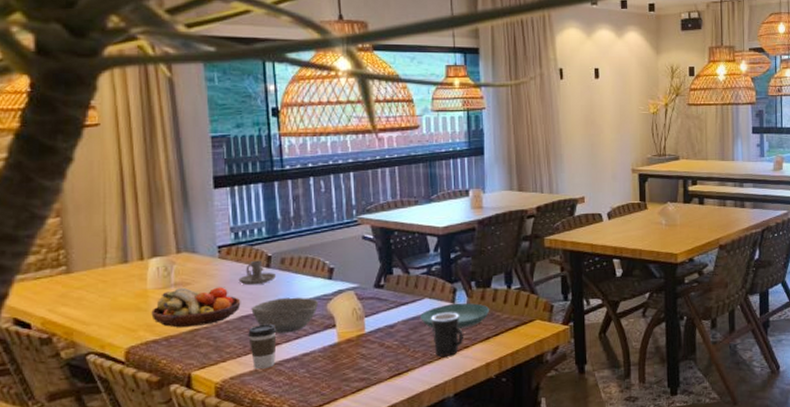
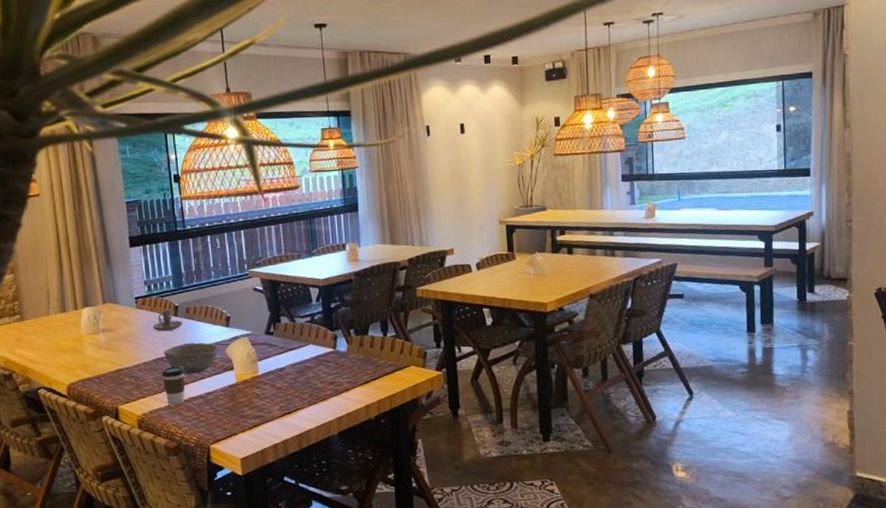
fruit bowl: present [151,287,241,328] -> none [85,333,155,368]
saucer: present [420,303,490,329] -> none [306,349,368,373]
mug: present [431,312,464,358] -> none [315,357,346,399]

